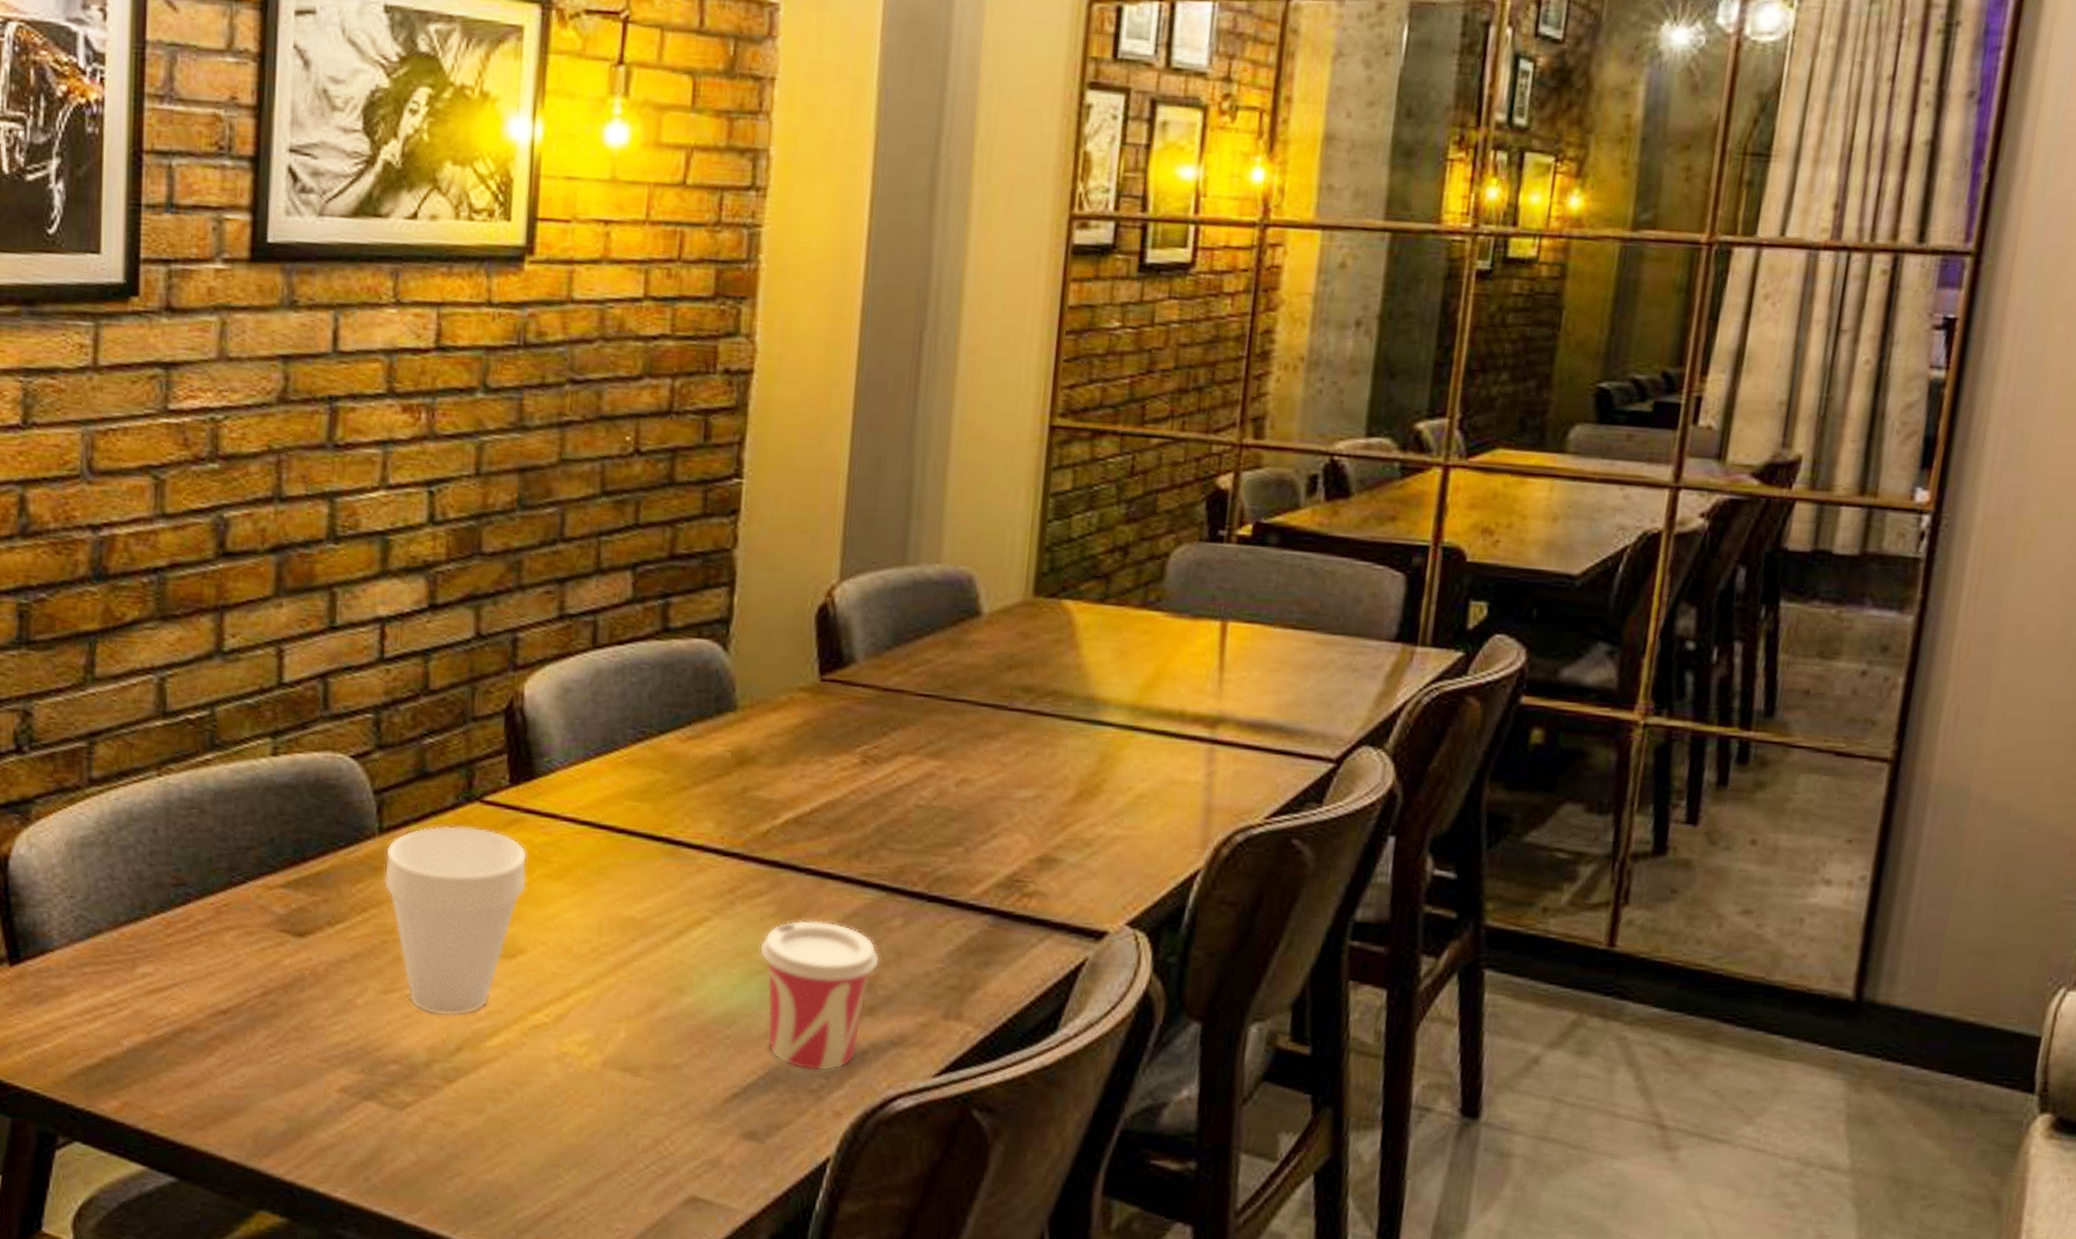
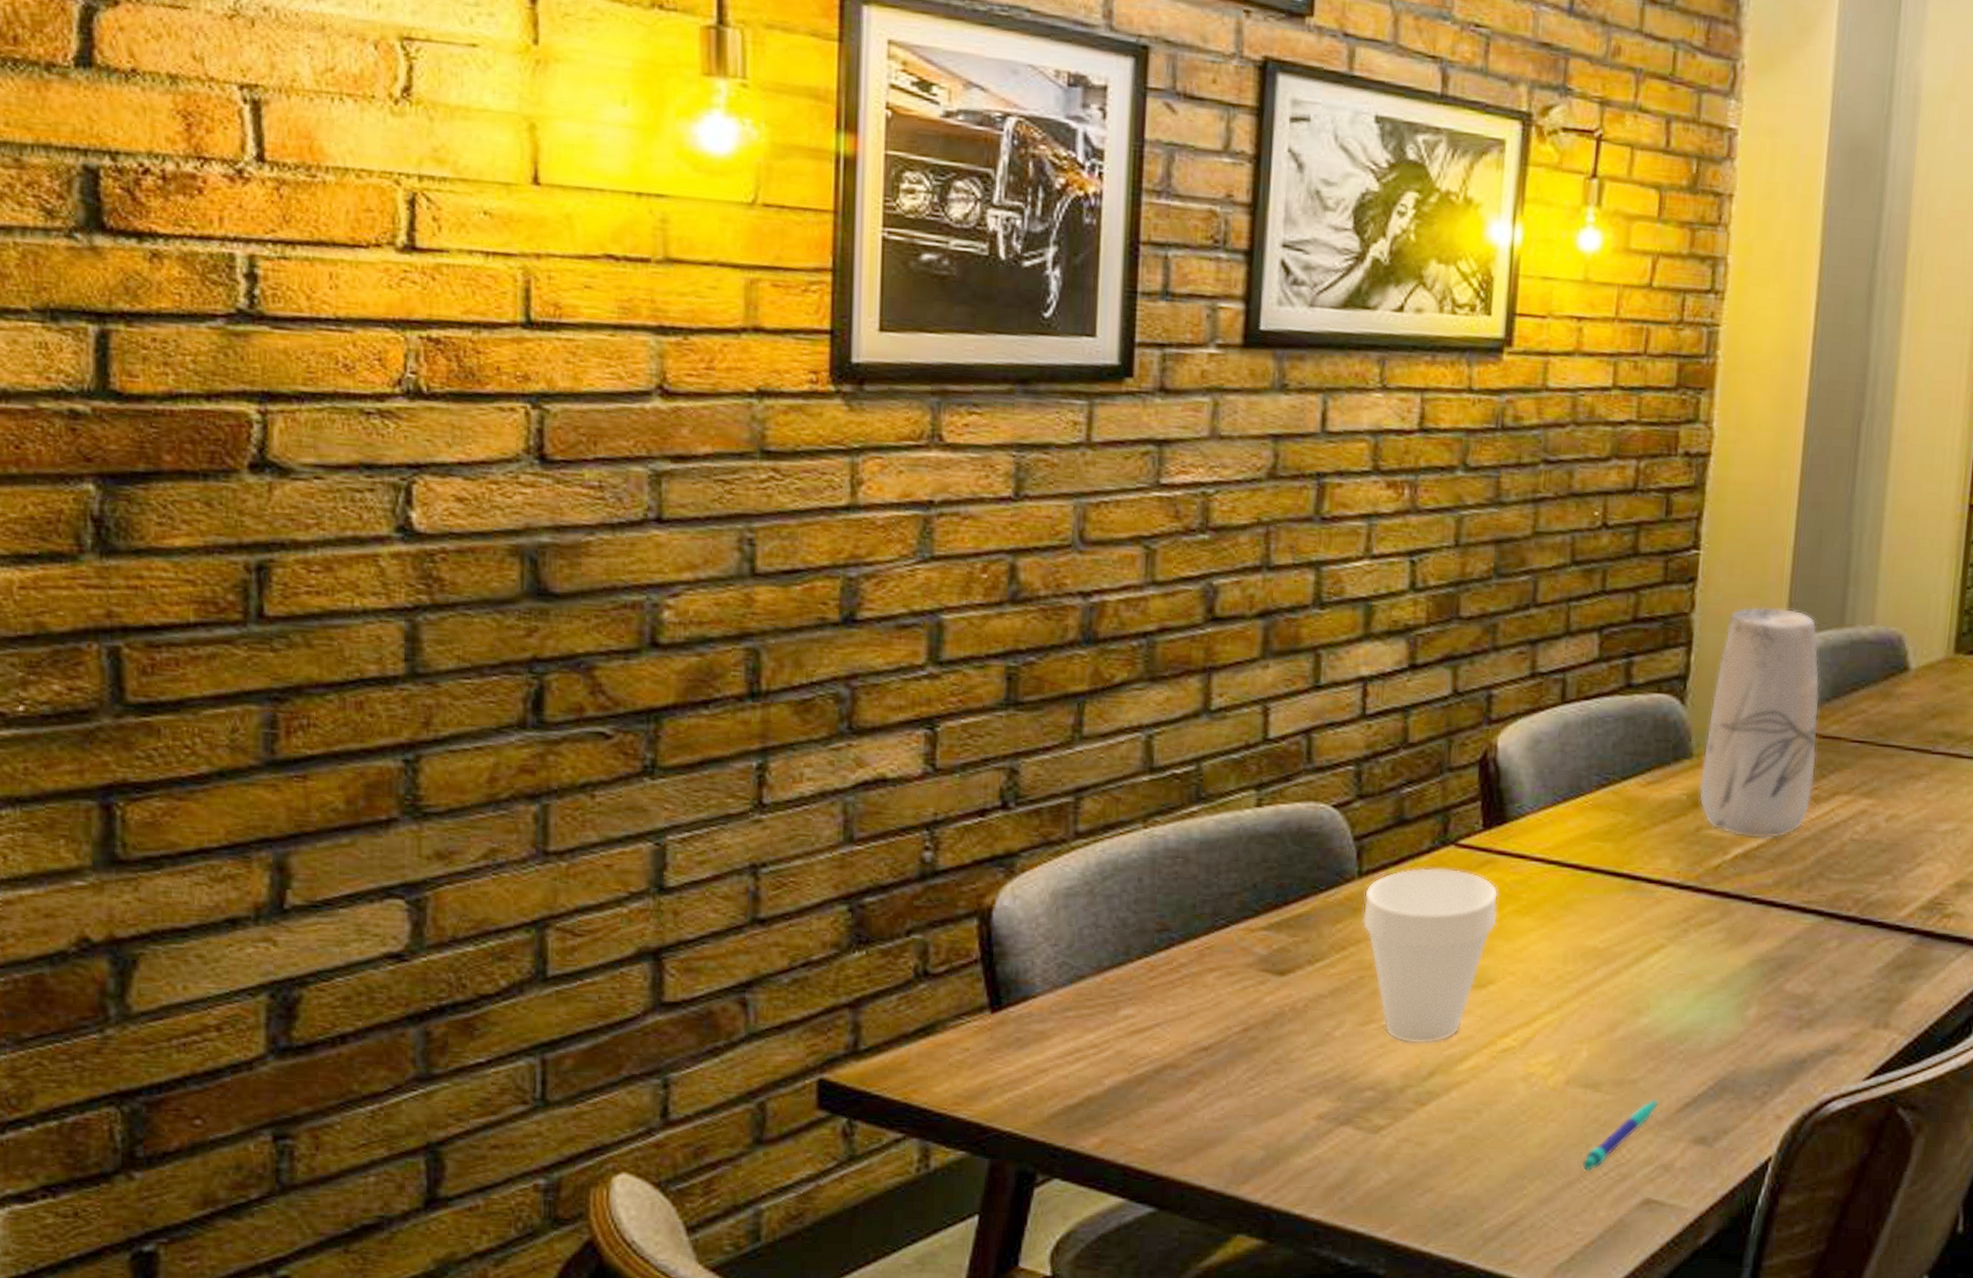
pen: none [620,1087,705,1164] -> present [1581,1099,1659,1172]
vase: none [744,541,879,803] -> present [1698,606,1820,839]
cup: present [759,919,880,1071] -> none [1710,944,1818,1079]

